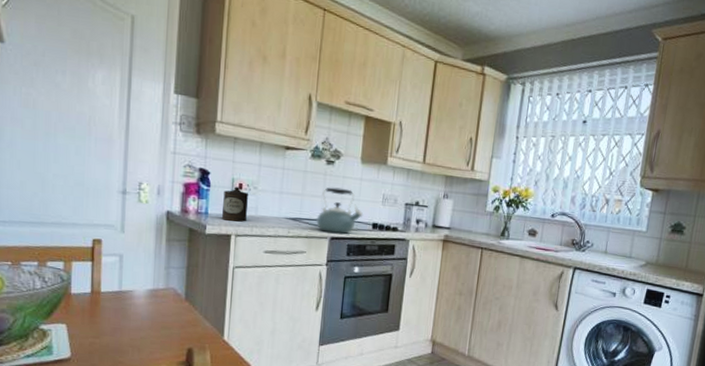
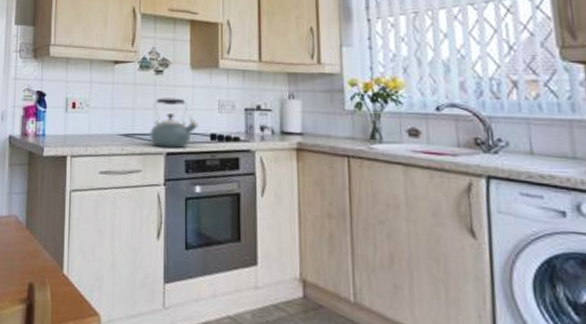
canister: present [221,186,249,222] -> none [57,106,82,142]

